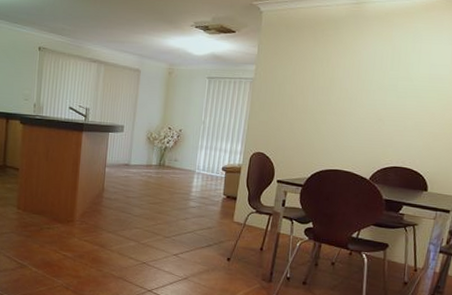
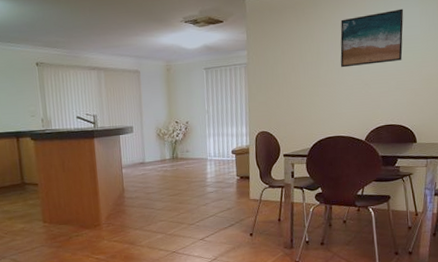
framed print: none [354,44,434,100] -> present [340,8,404,68]

